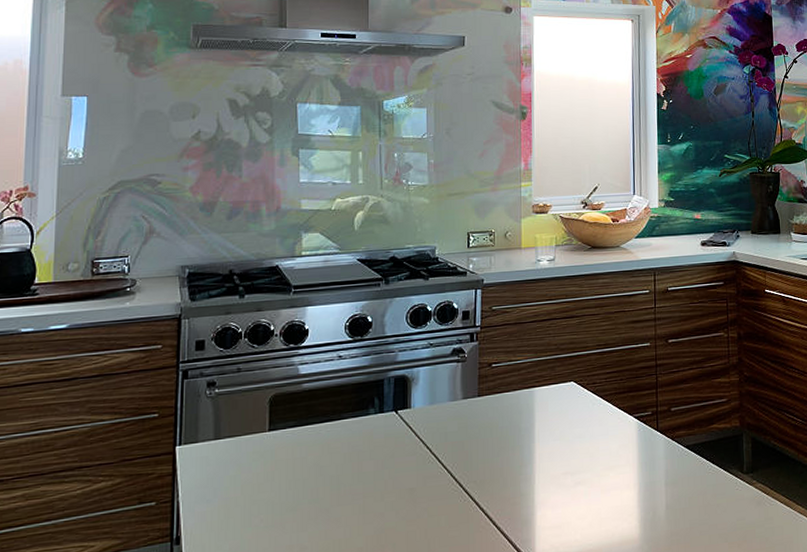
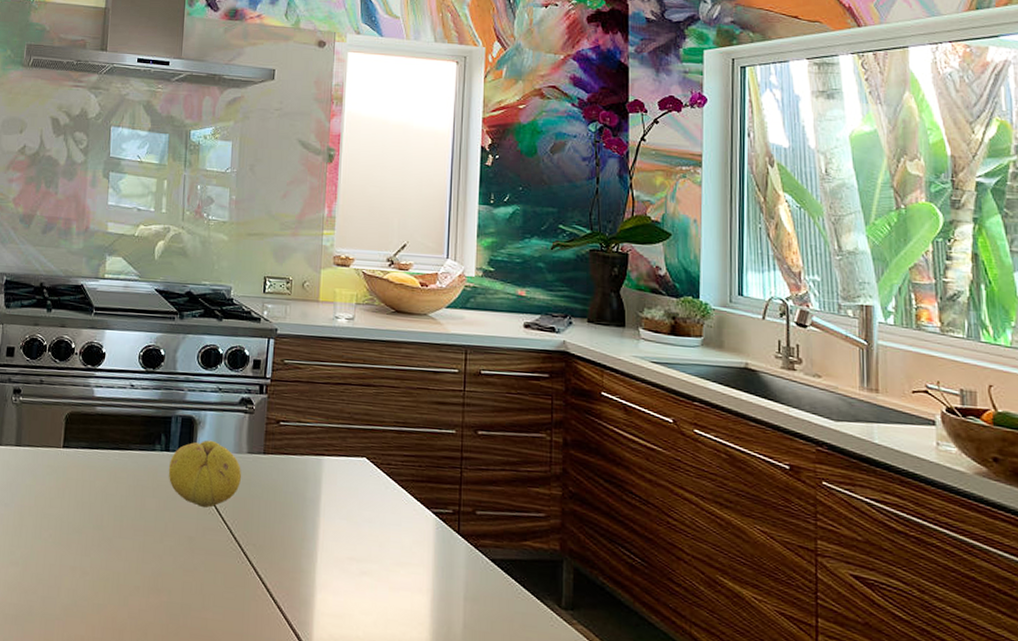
fruit: none [384,394,459,459] -> present [168,440,242,508]

